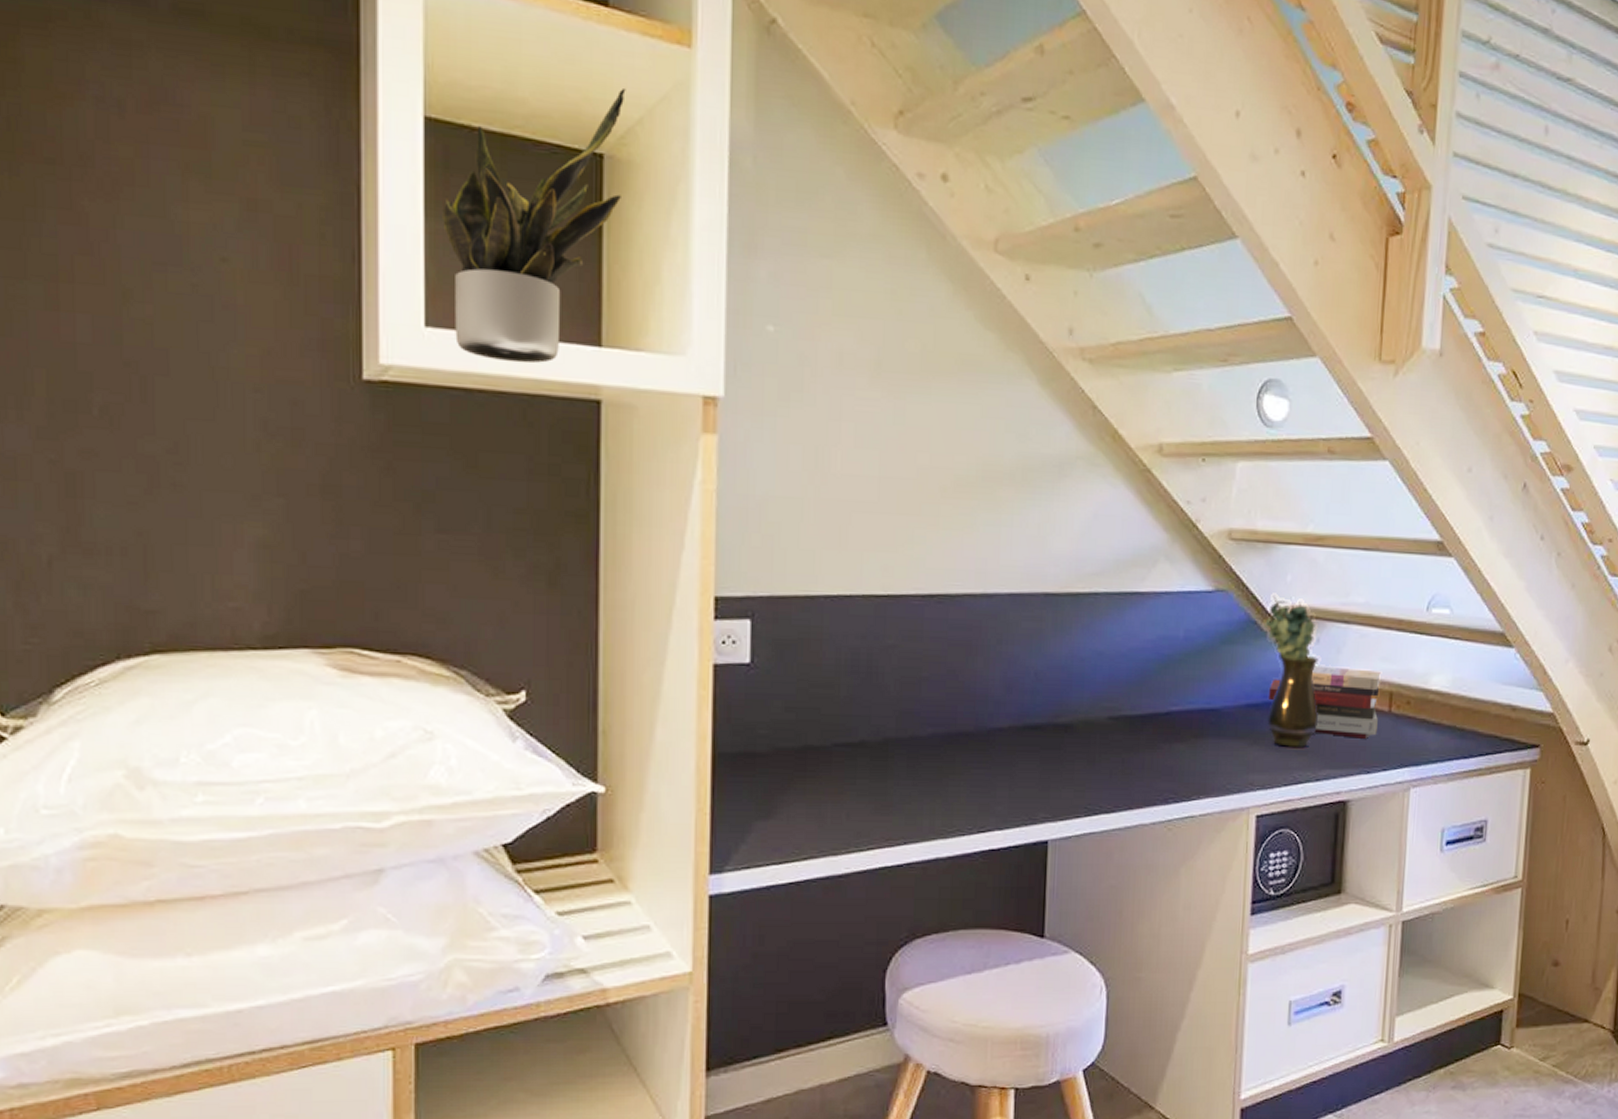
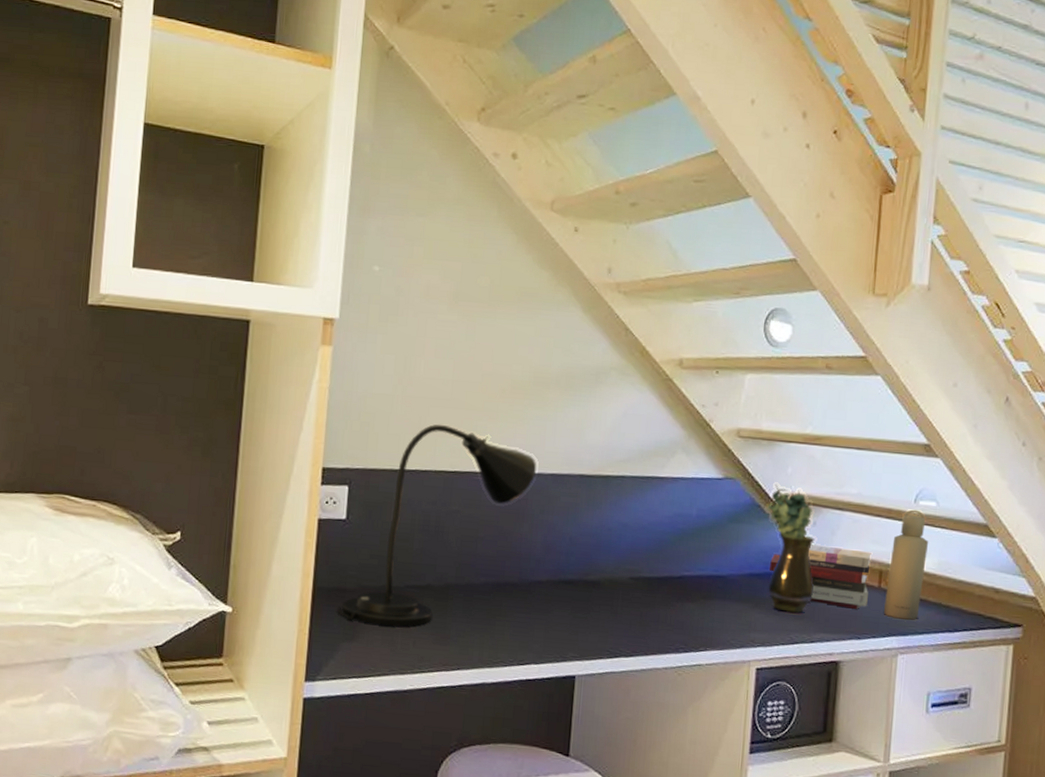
potted plant: present [442,87,626,364] -> none [150,98,283,294]
desk lamp: none [746,534,991,797] -> present [337,424,537,627]
bottle: none [1394,619,1443,749] -> present [883,509,929,621]

